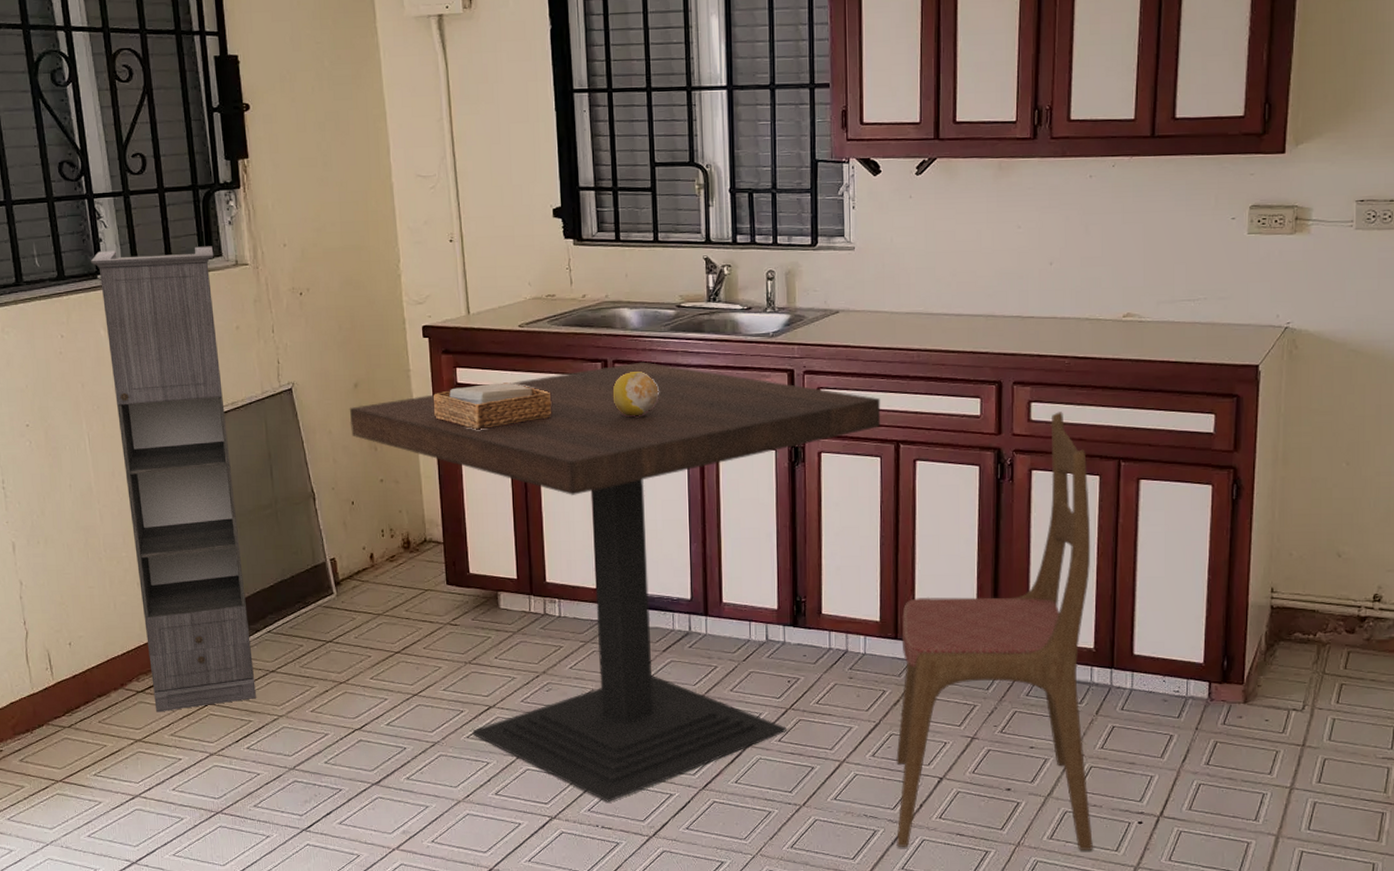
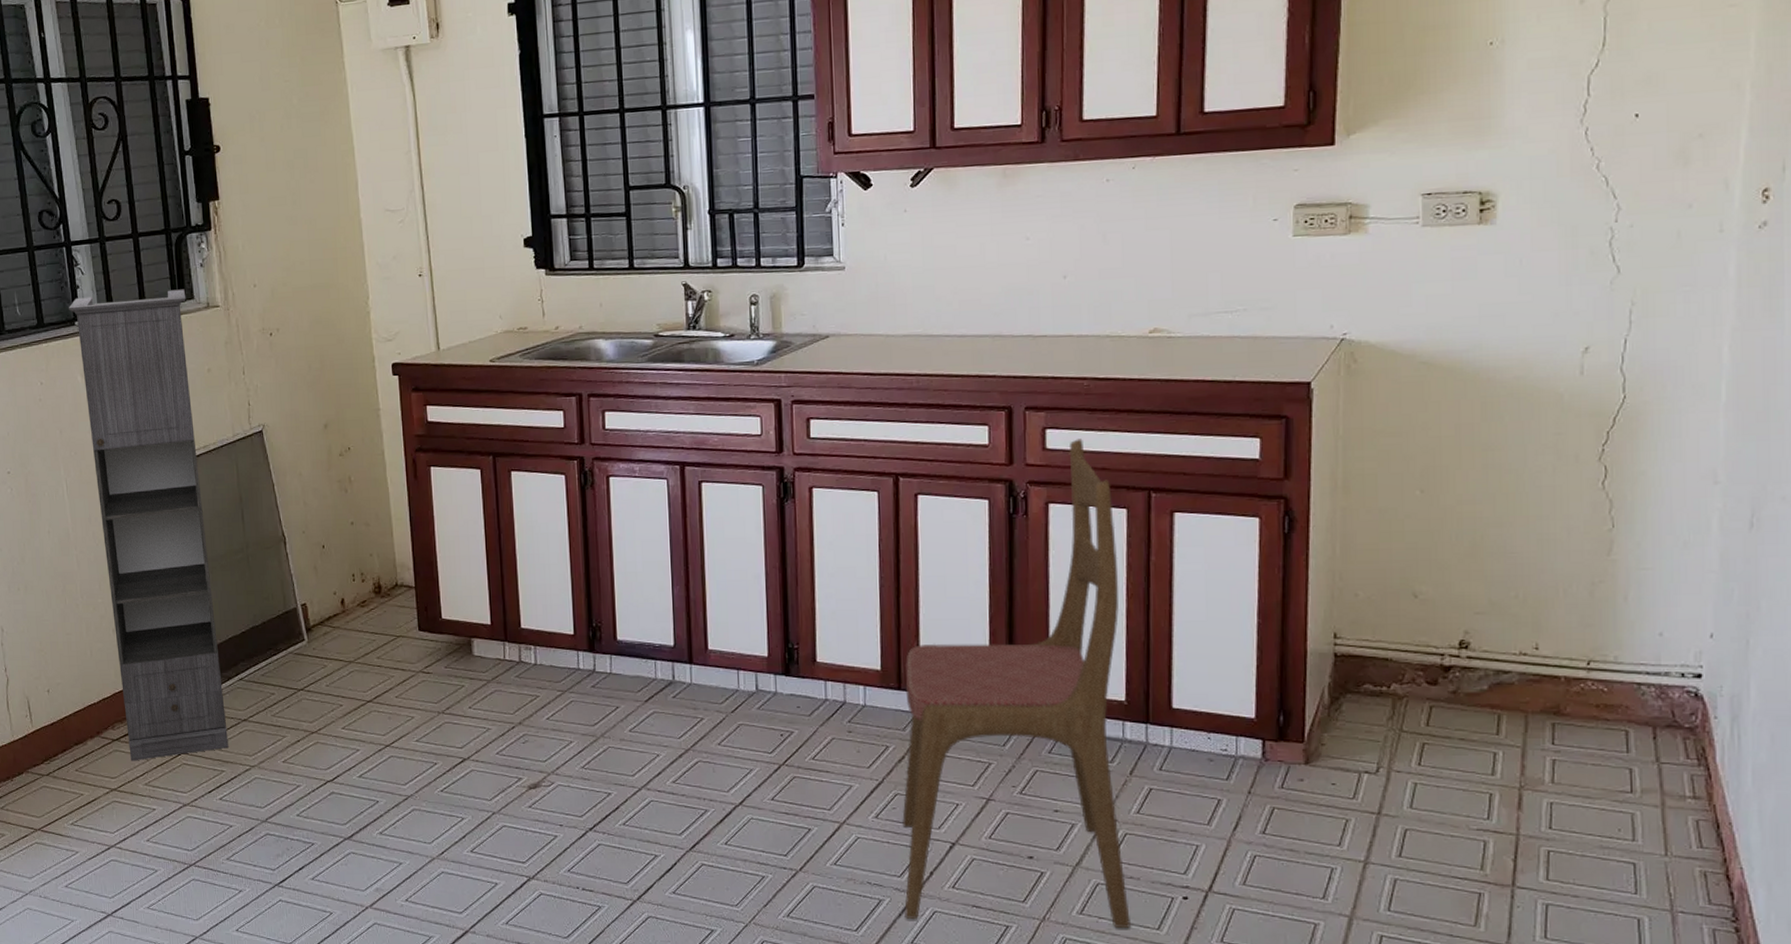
dining table: present [349,361,881,802] -> none [319,394,878,863]
napkin holder: present [434,382,552,430] -> none [404,420,526,470]
fruit: present [612,370,659,417] -> none [588,404,637,453]

